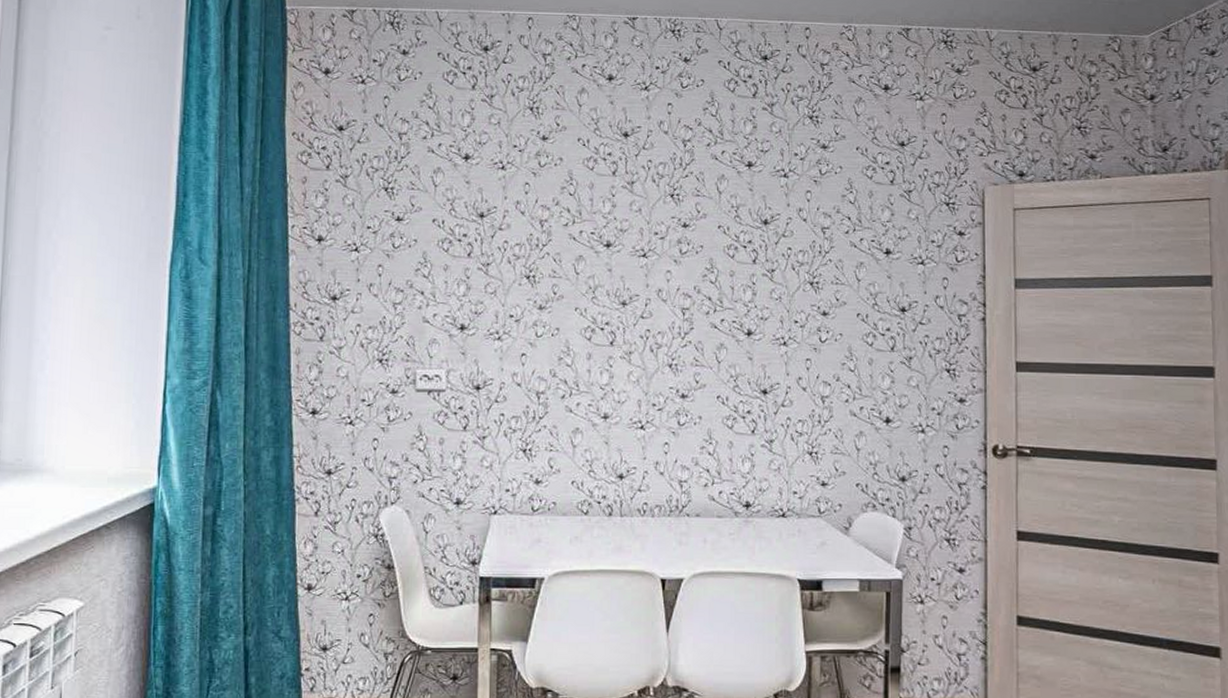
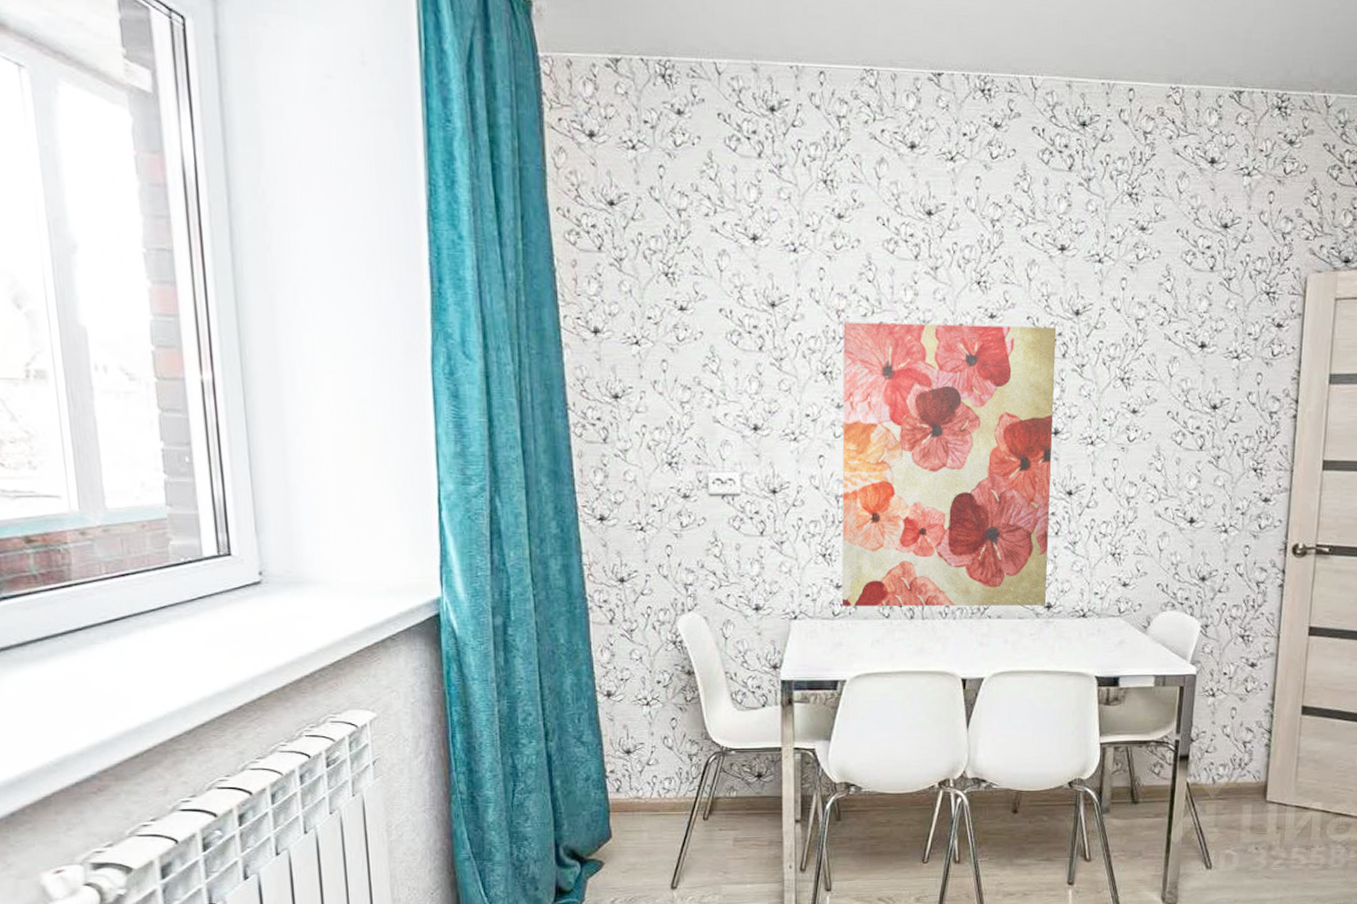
wall art: none [541,231,747,504] -> present [841,322,1057,607]

